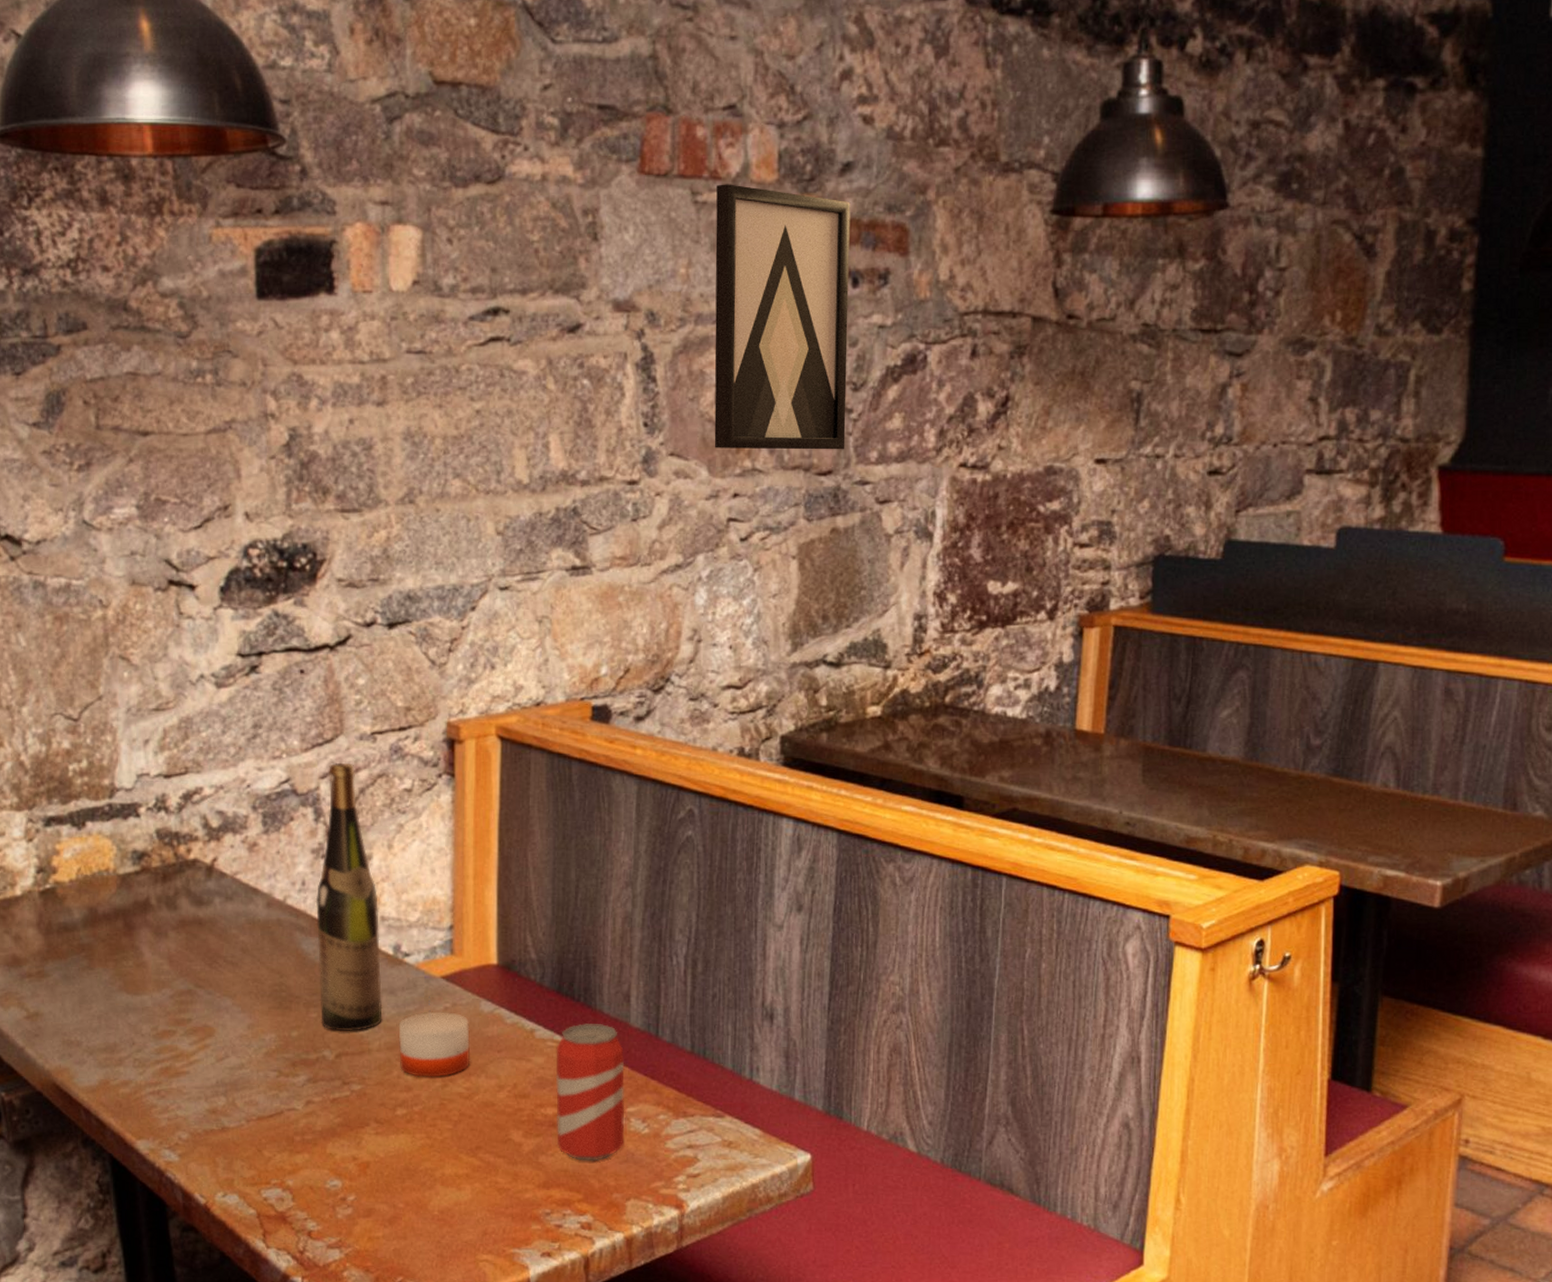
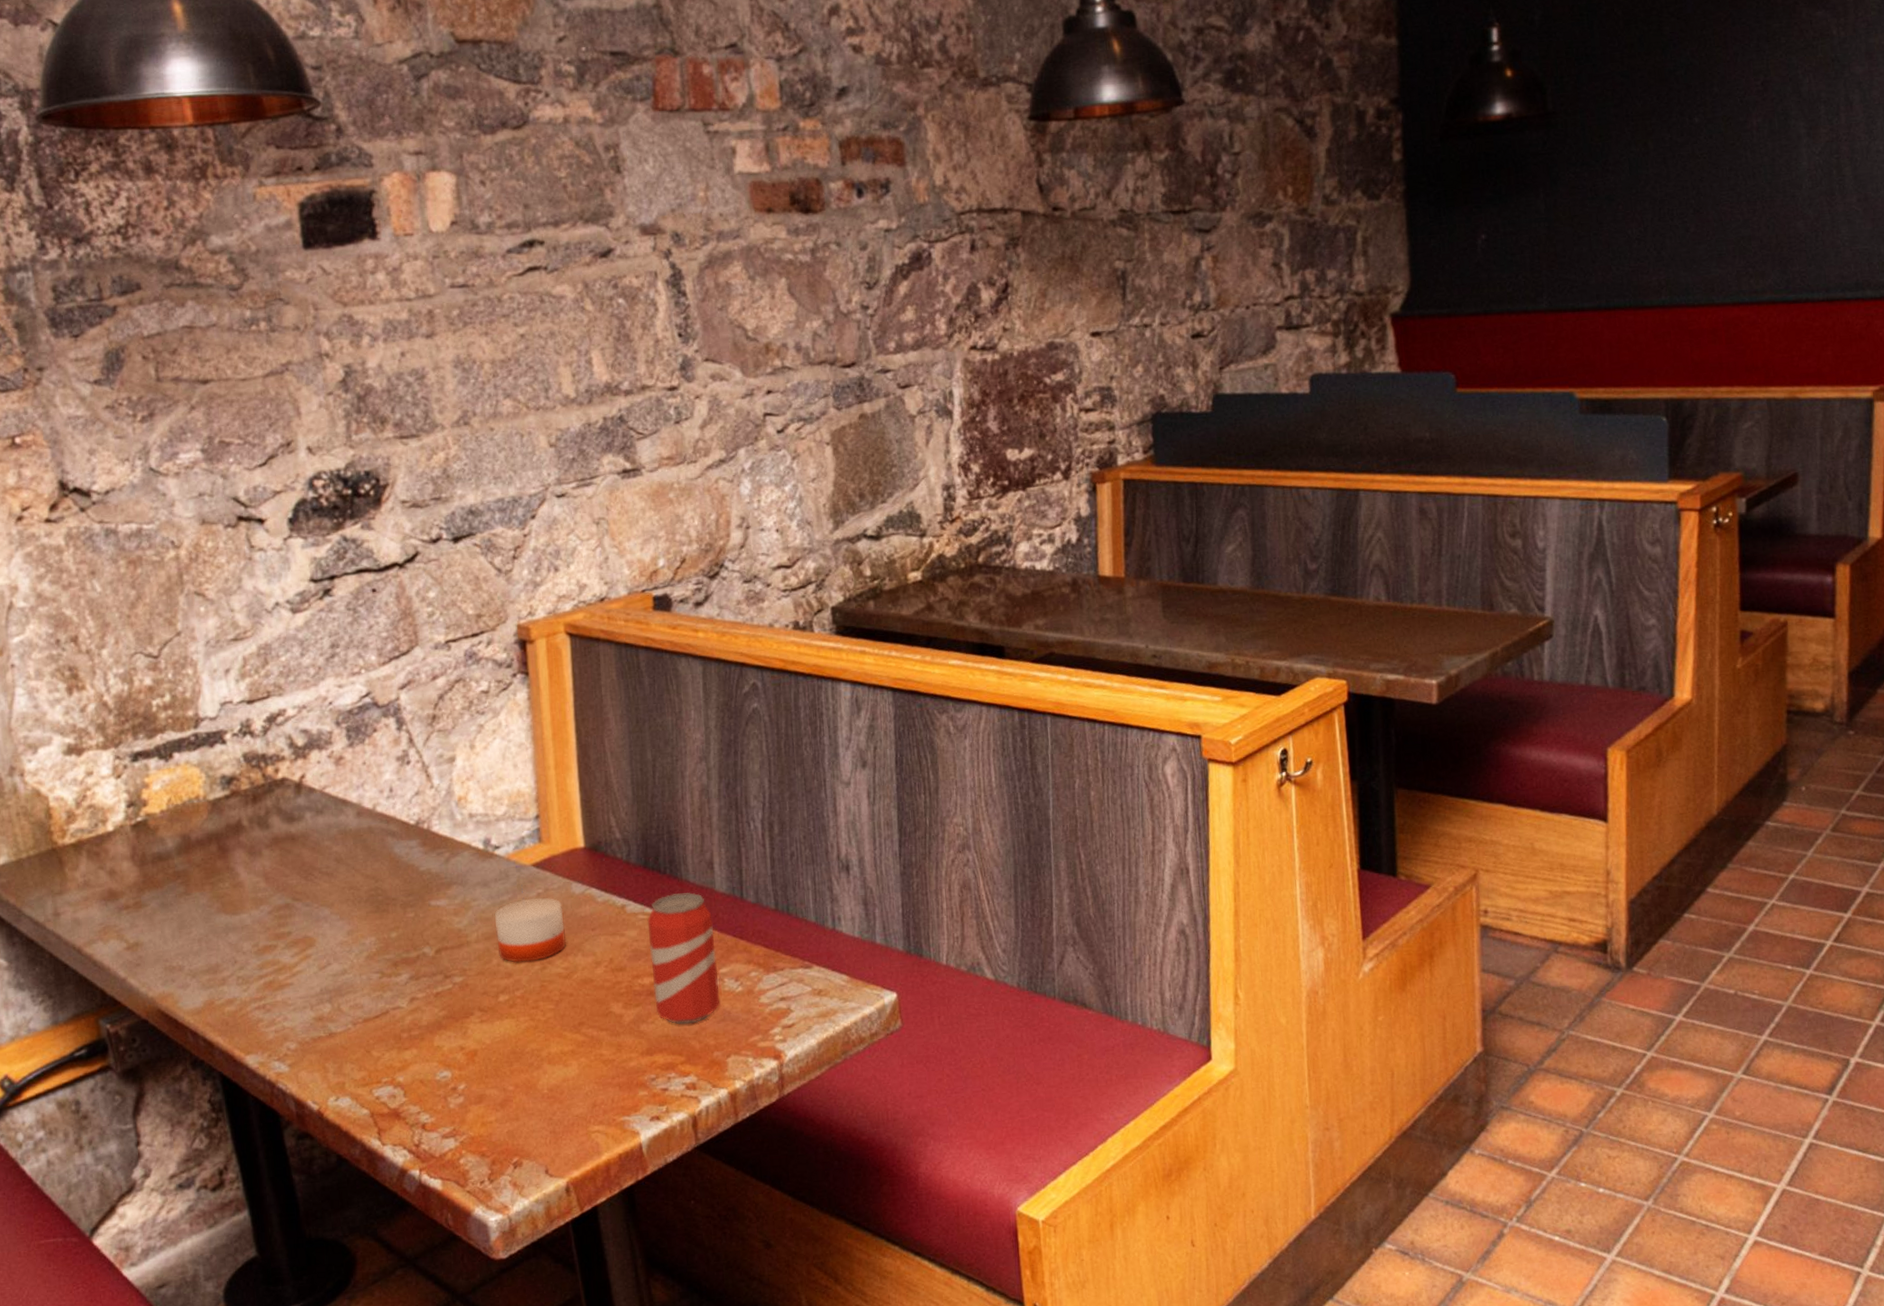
wine bottle: present [315,763,383,1032] -> none [404,672,478,927]
wall art: present [714,184,851,450] -> none [726,114,865,351]

